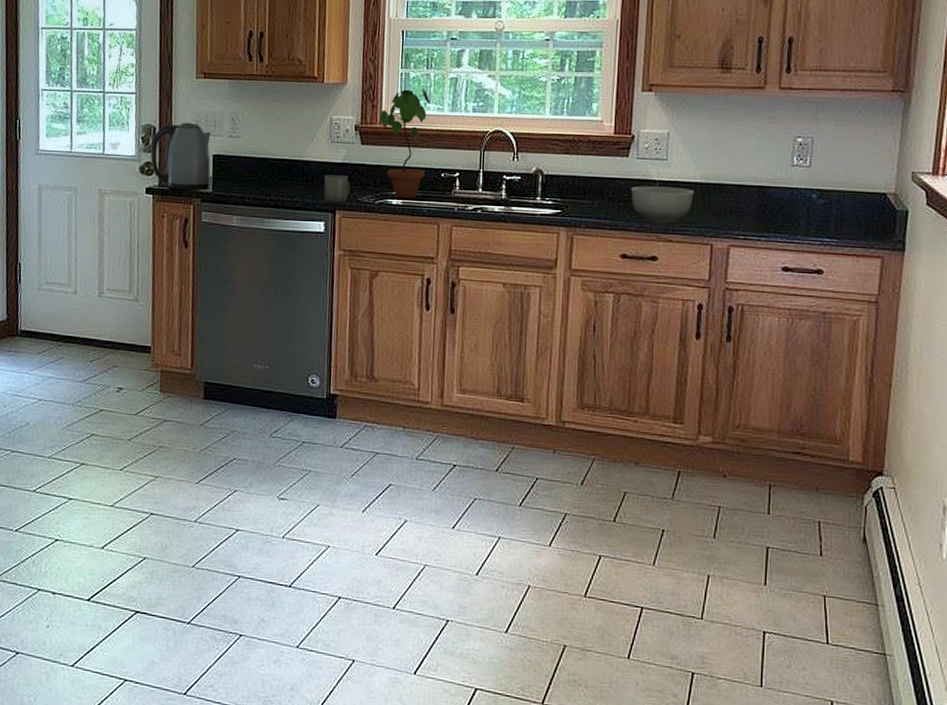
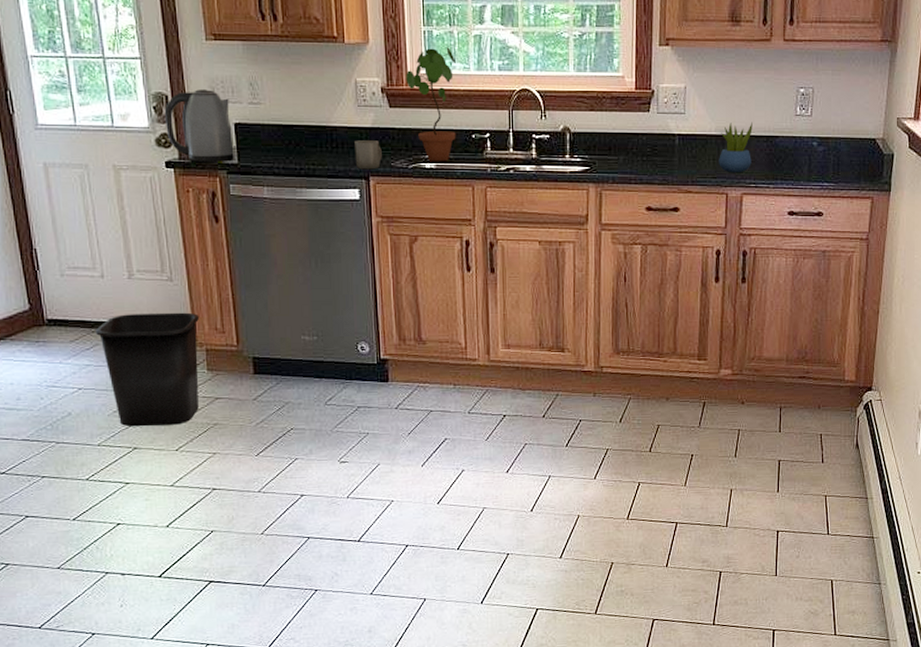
waste bin: none [61,330,158,444] -> present [95,312,199,426]
bowl: present [630,186,694,224] -> none [652,140,710,176]
succulent plant: none [703,170,742,224] -> present [719,122,752,173]

